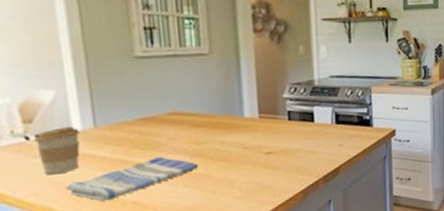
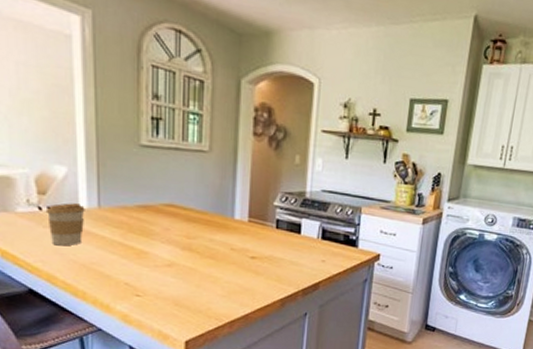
dish towel: present [65,157,199,202] -> none [68,245,187,278]

